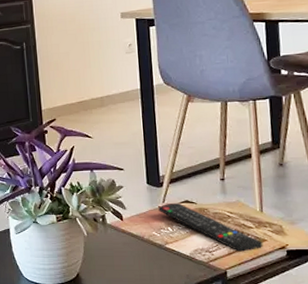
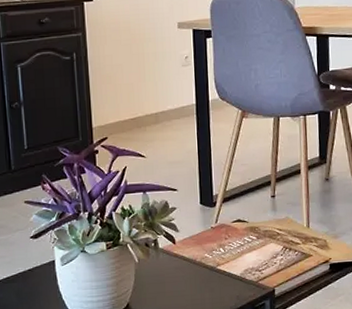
remote control: present [158,202,264,252] -> none [211,222,309,269]

